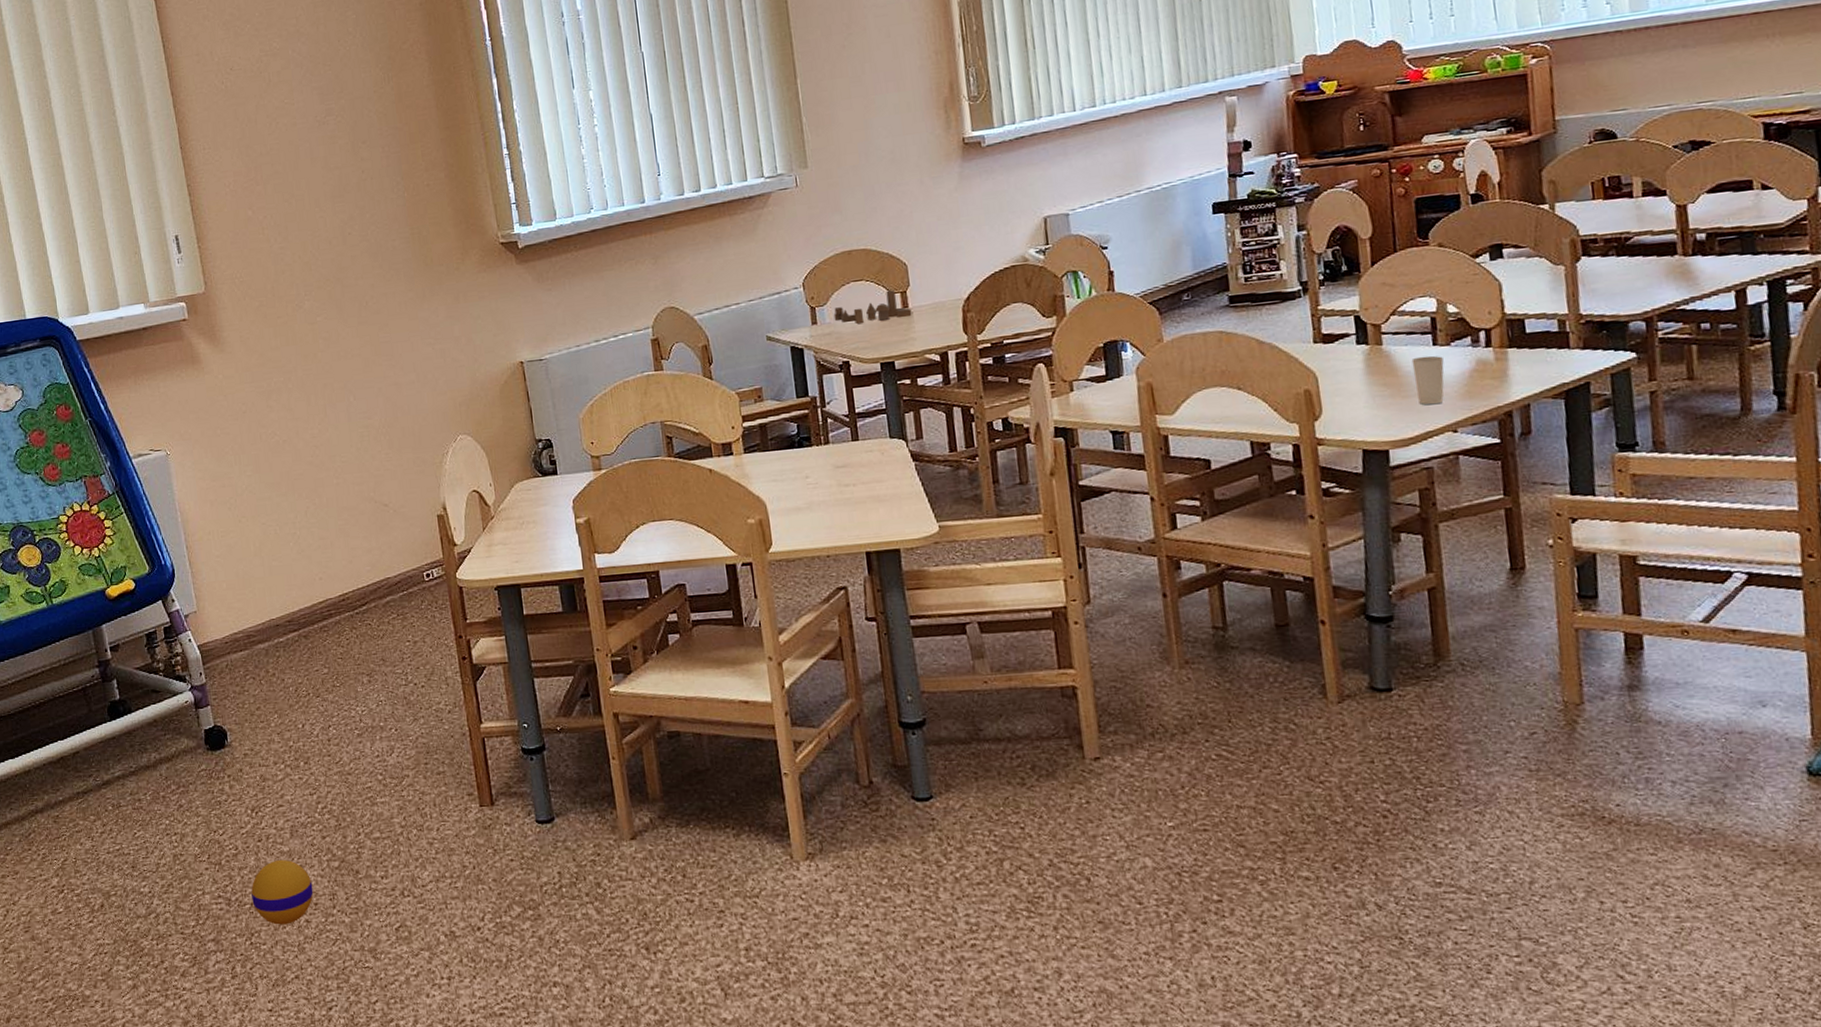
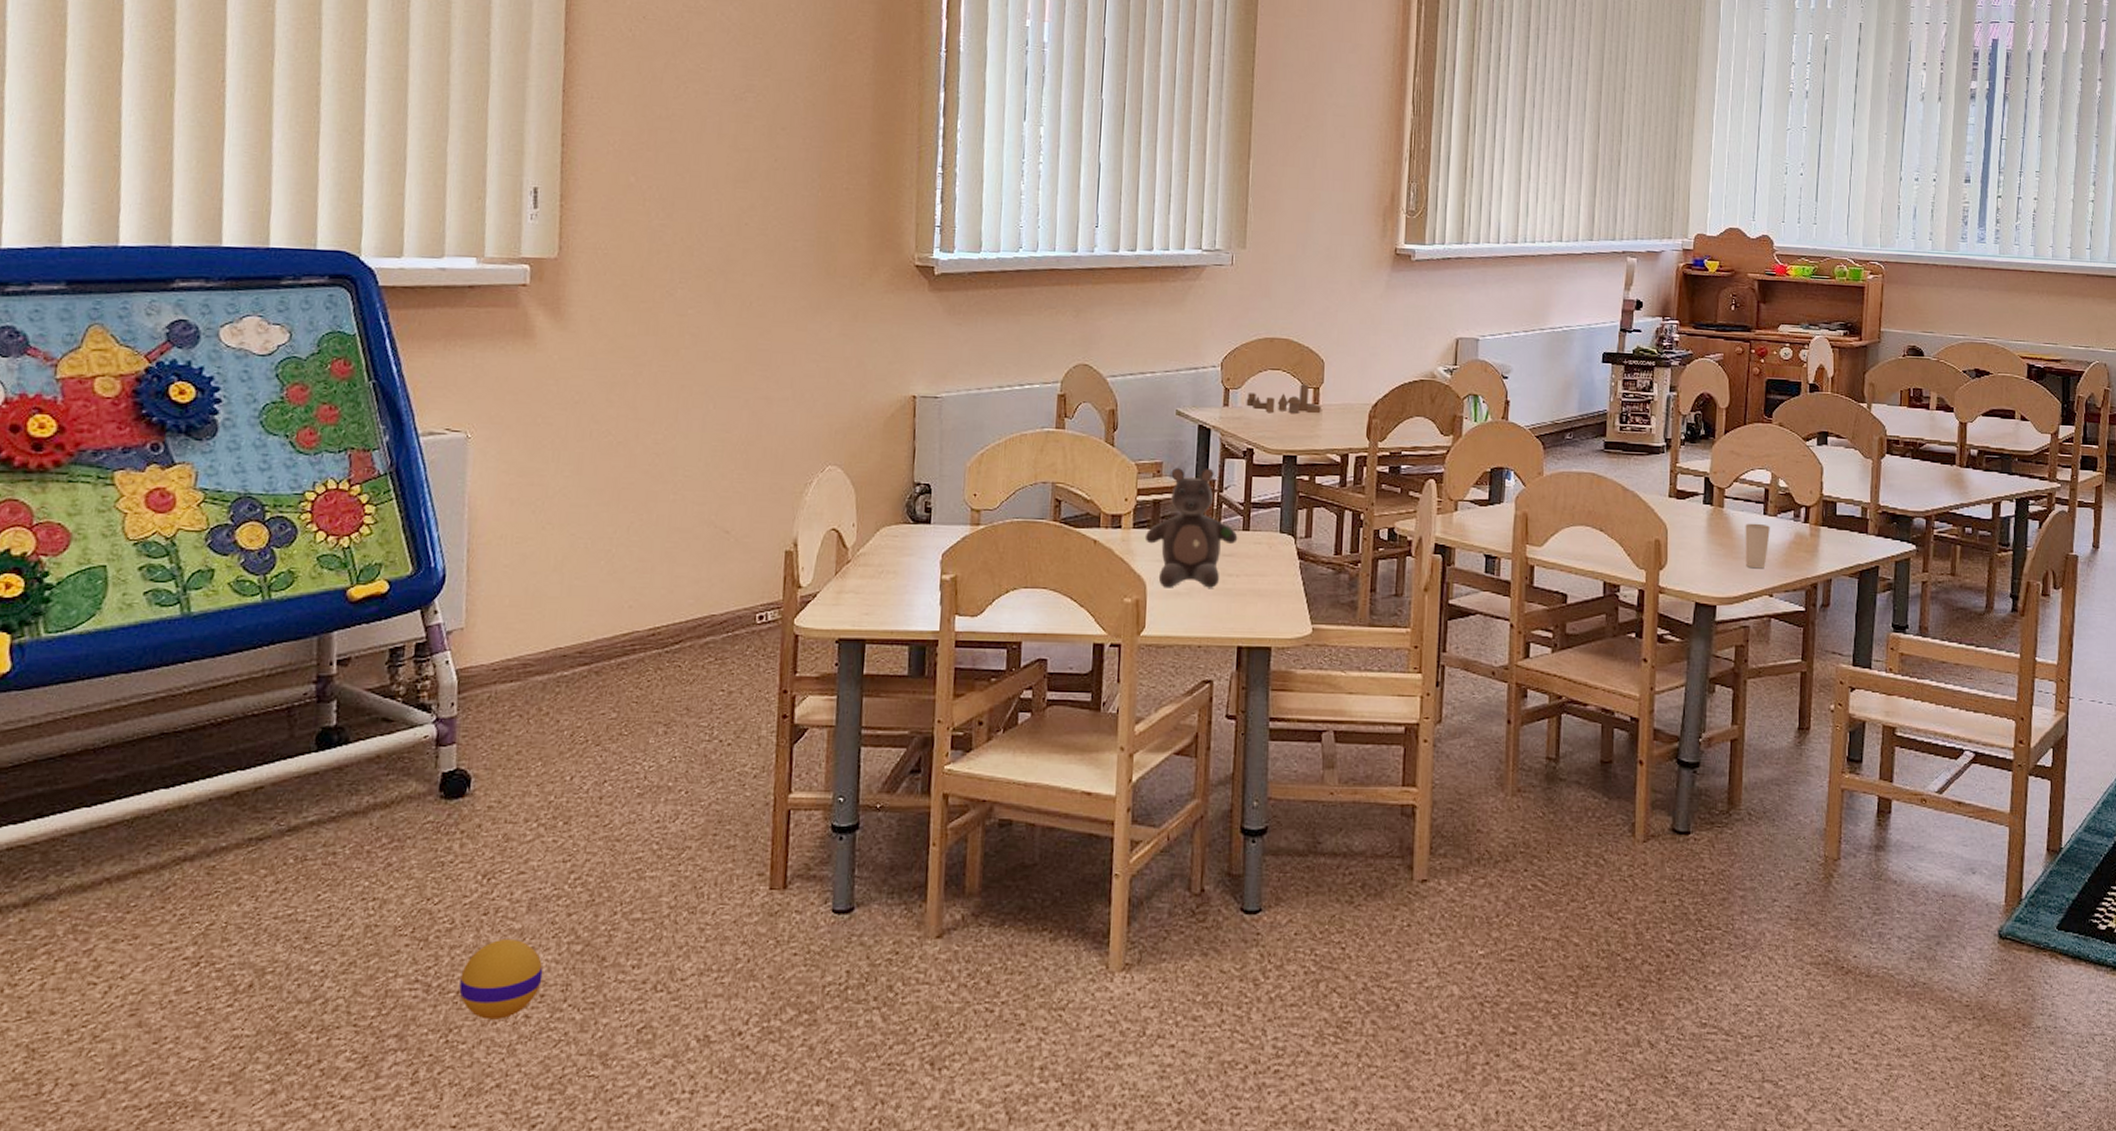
stuffed animal: none [757,386,849,506] -> present [1144,468,1238,588]

